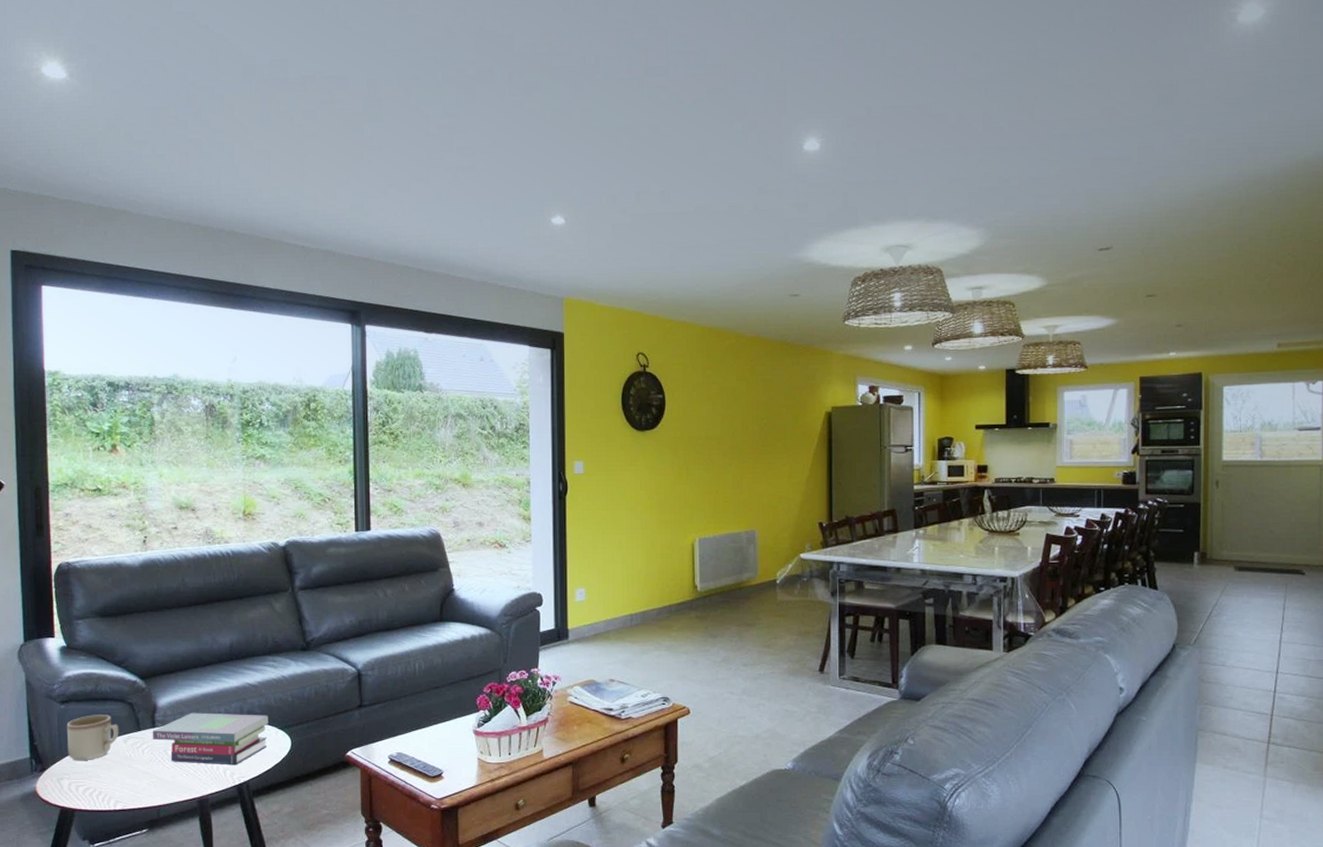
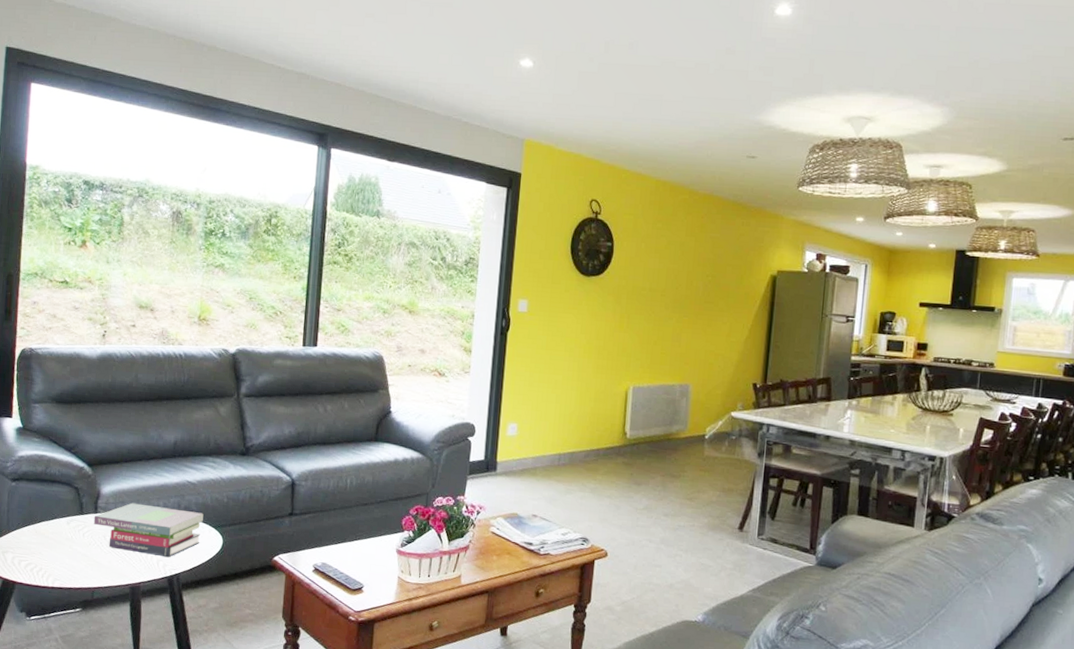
mug: present [66,715,119,761] -> none [14,494,64,538]

